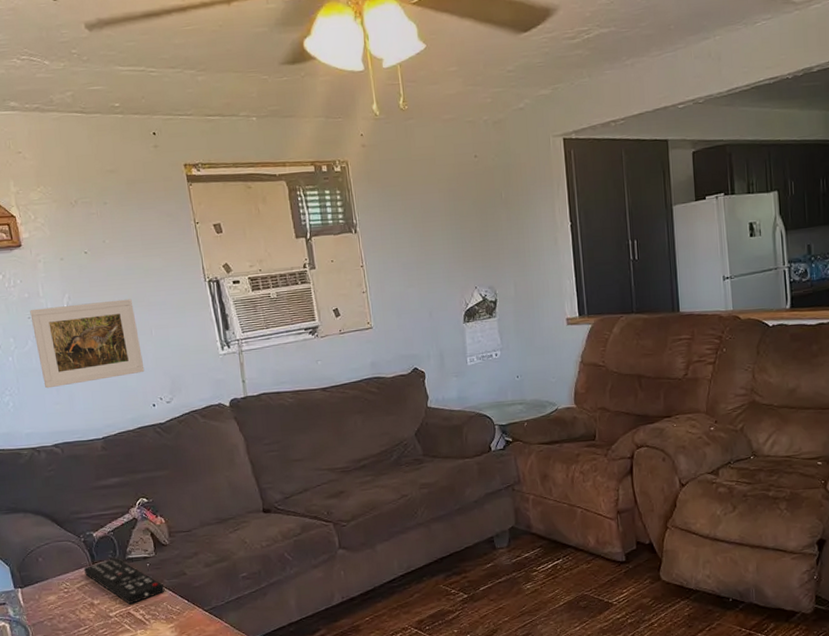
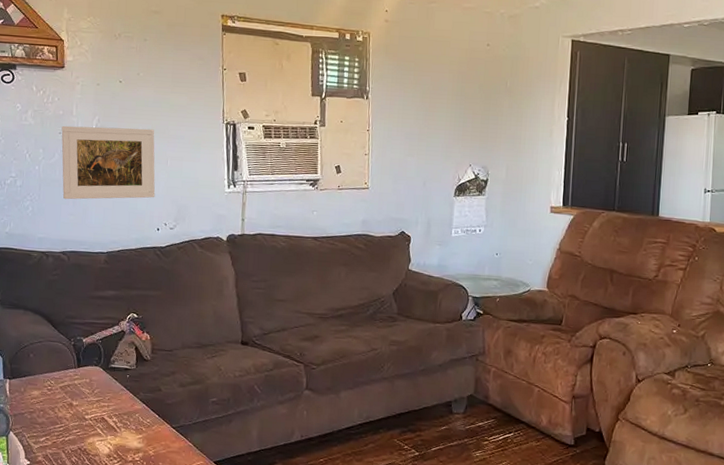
remote control: present [83,557,165,605] -> none [68,364,140,411]

